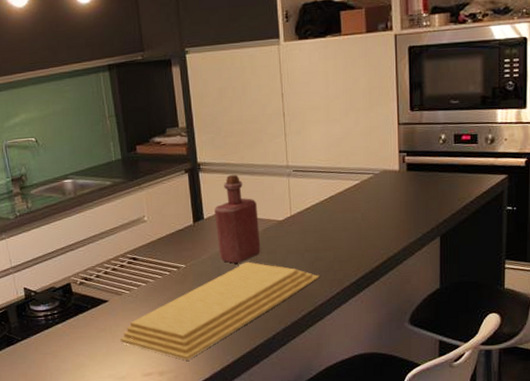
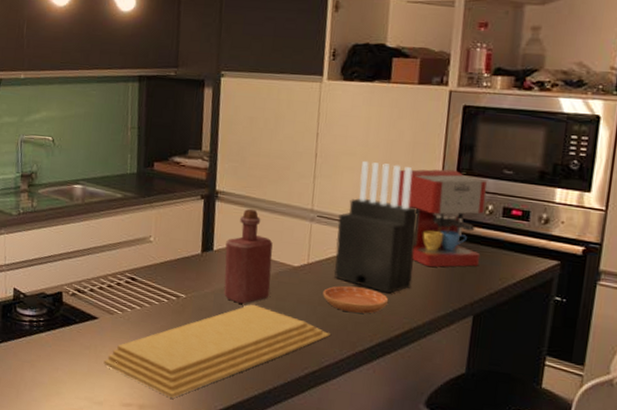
saucer: none [308,229,366,253] -> present [323,285,389,314]
knife block: none [312,111,384,230] -> present [334,160,418,294]
coffee maker: none [359,108,440,200] -> present [396,169,487,267]

